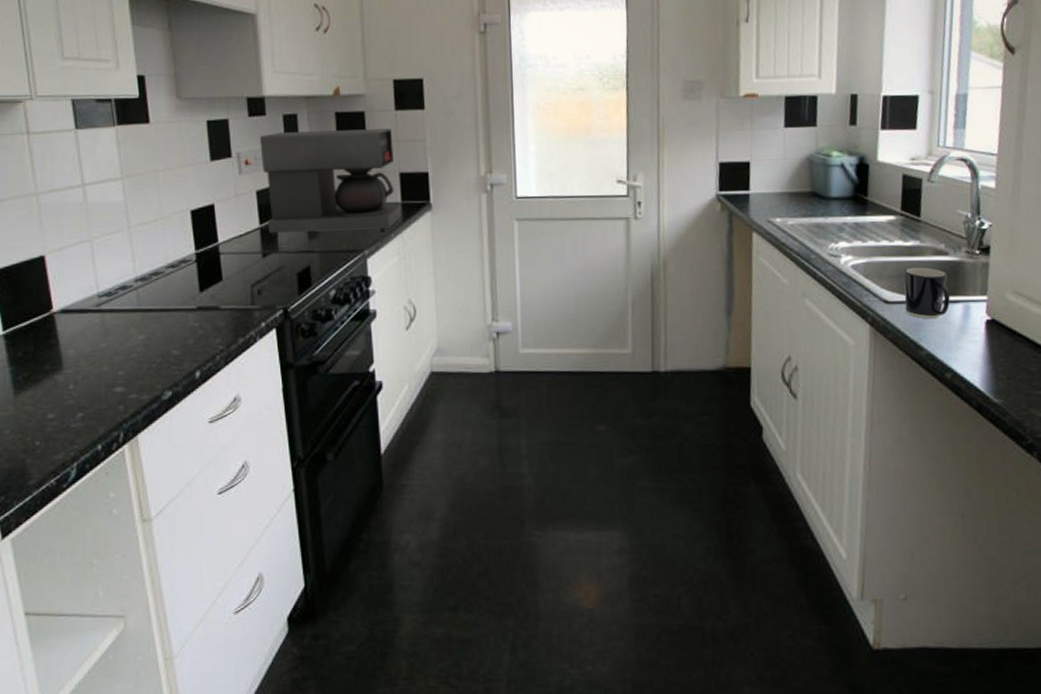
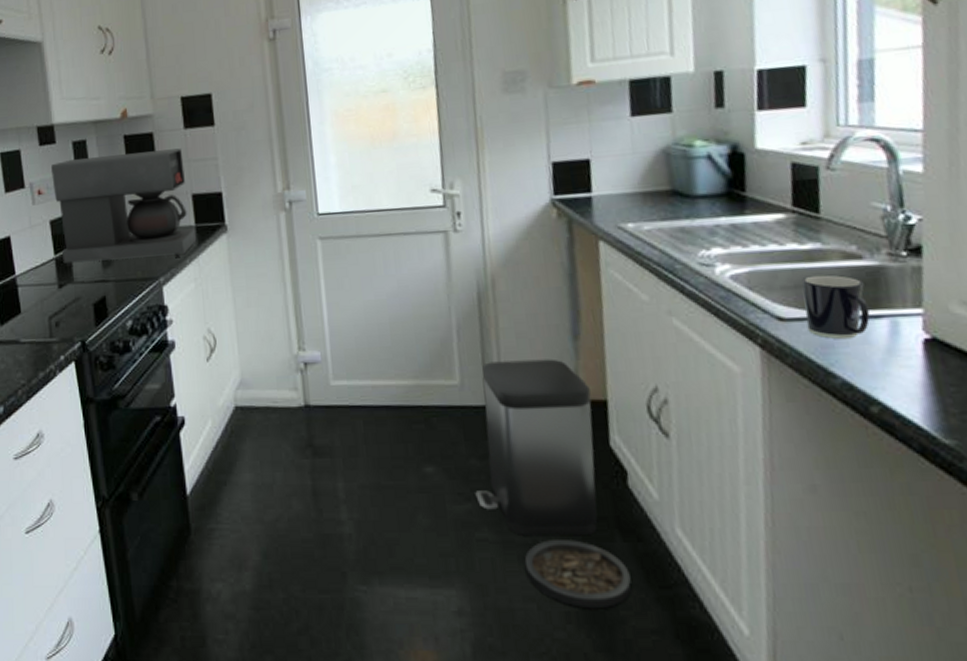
pedal bin: none [639,332,738,483] -> present [475,359,598,536]
pet bowl: none [676,485,760,543] -> present [524,540,632,609]

